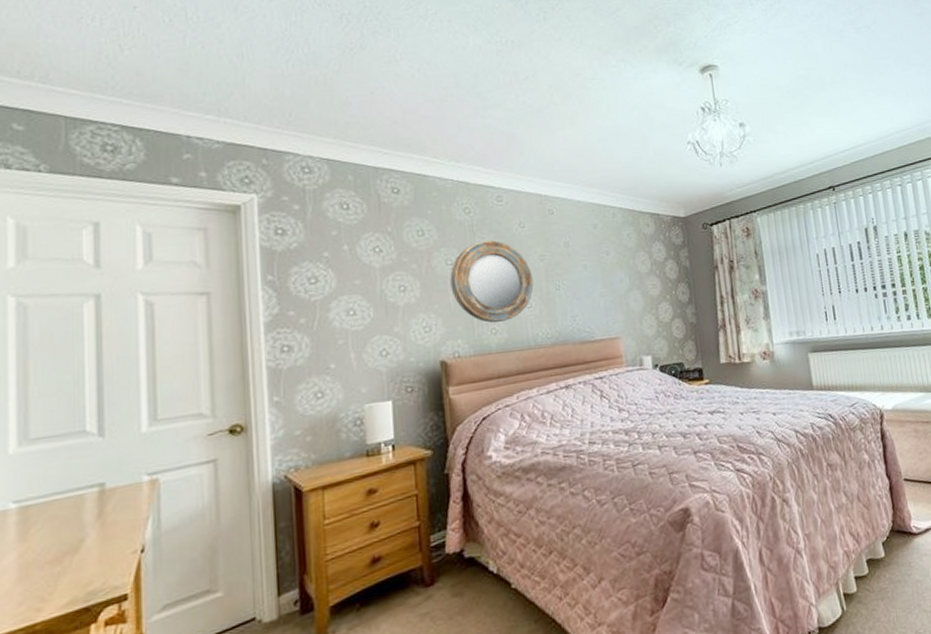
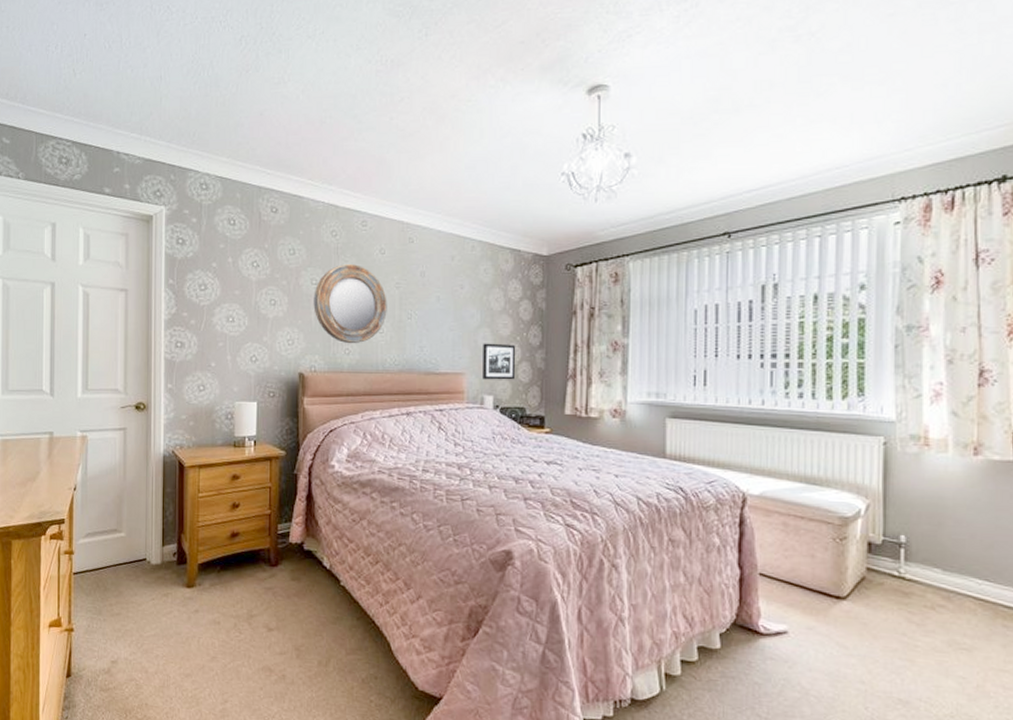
picture frame: none [635,303,671,341] -> present [482,343,516,380]

